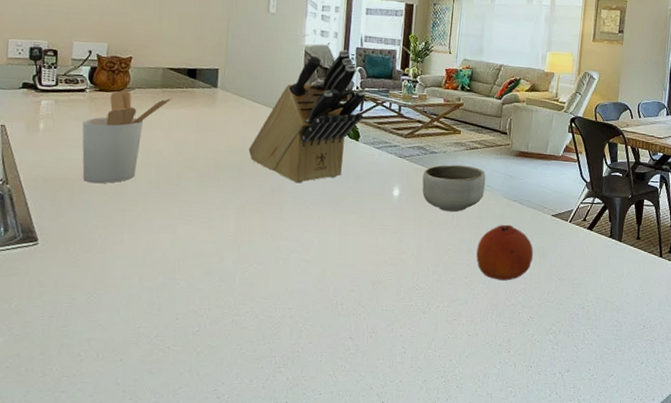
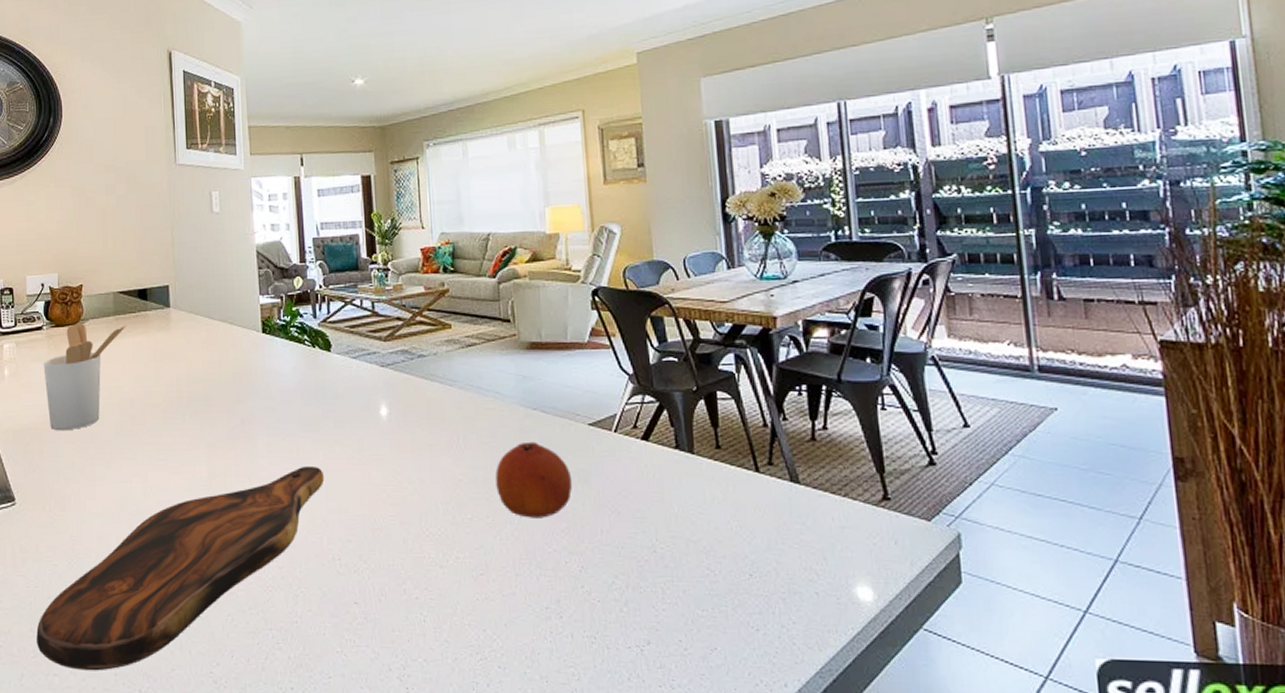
cutting board: none [46,229,339,389] -> present [36,465,325,671]
knife block: present [248,50,366,184] -> none [211,243,333,411]
bowl: present [422,164,486,212] -> none [413,368,494,431]

